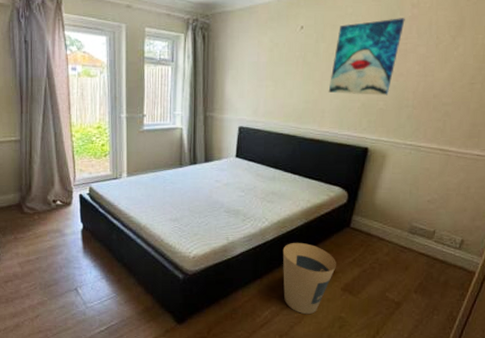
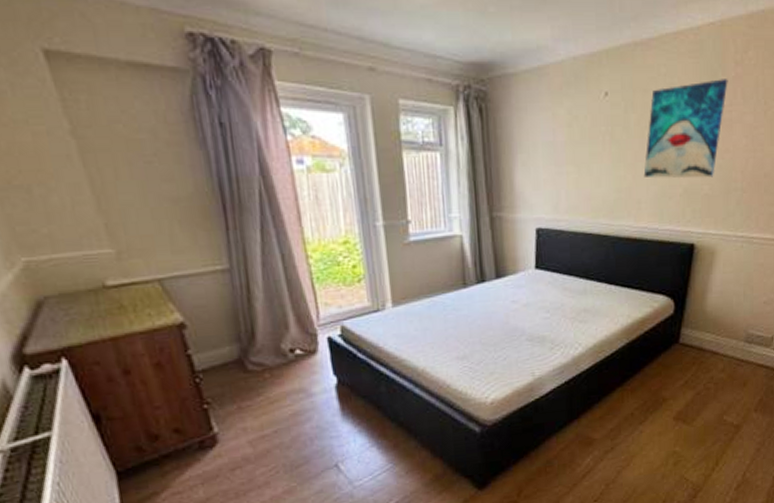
trash can: present [282,242,336,315] -> none [602,368,666,455]

